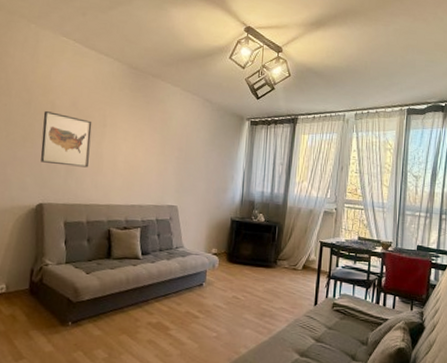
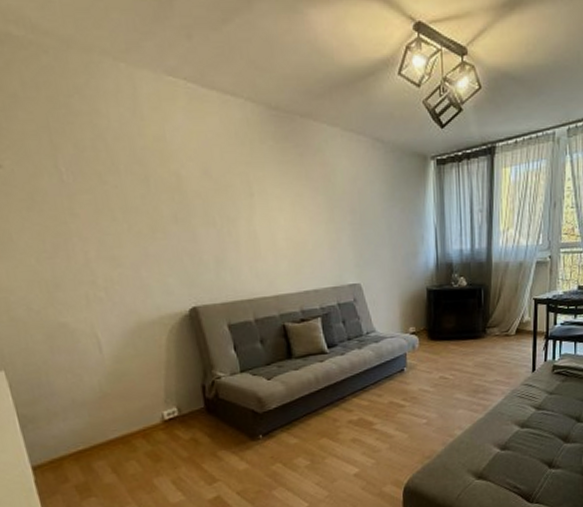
wall art: present [40,111,92,168] -> none [168,187,242,256]

